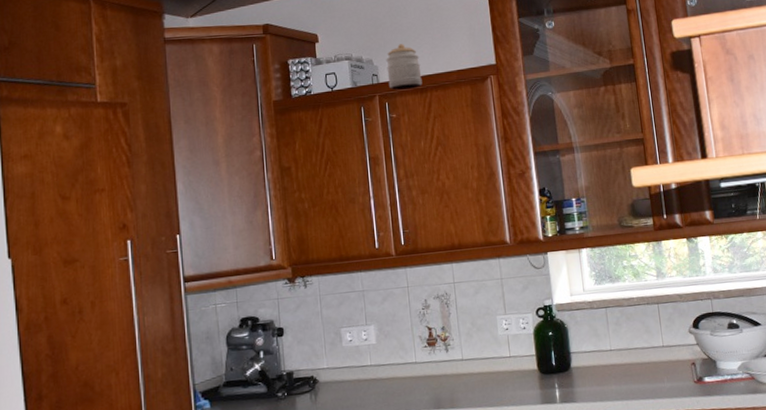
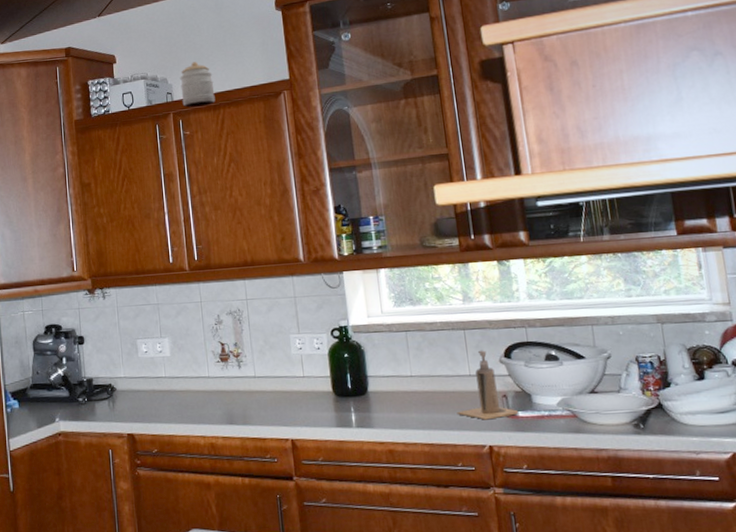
soap dispenser: none [651,322,706,388] -> present [457,350,519,420]

